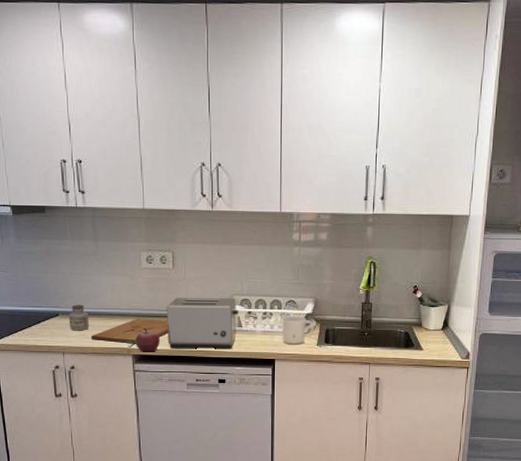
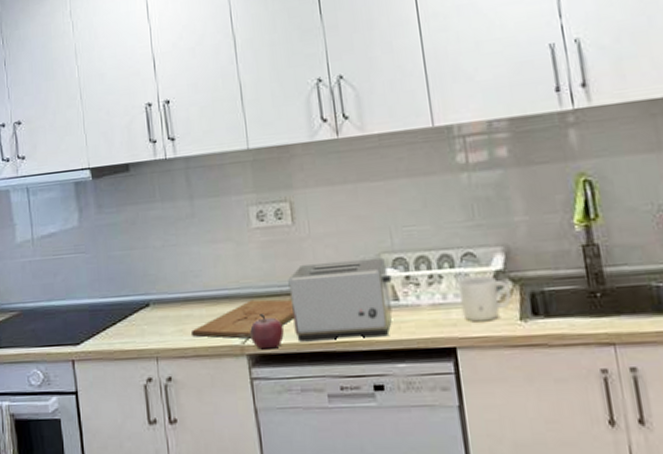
jar: present [68,305,90,331] -> none [161,288,189,326]

